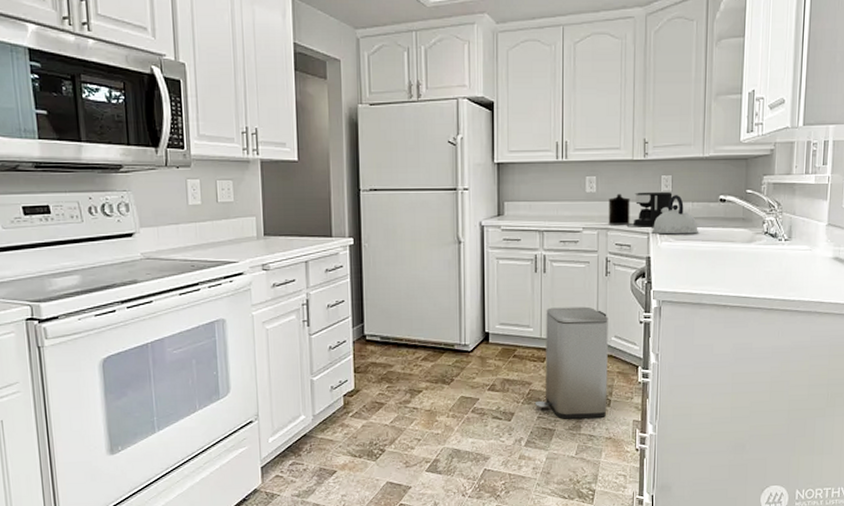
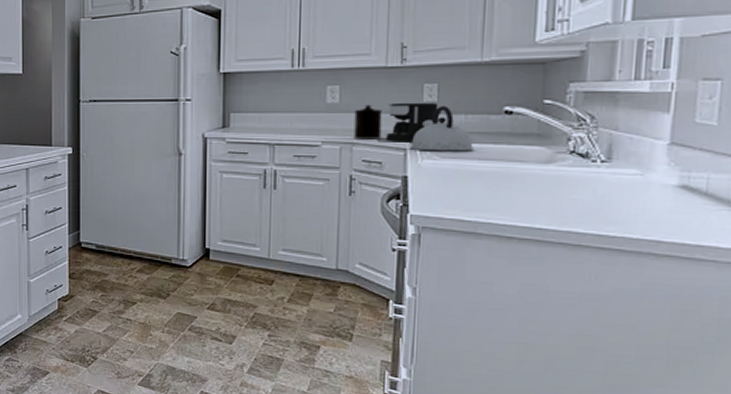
pedal bin: present [534,306,608,419] -> none [260,227,352,354]

